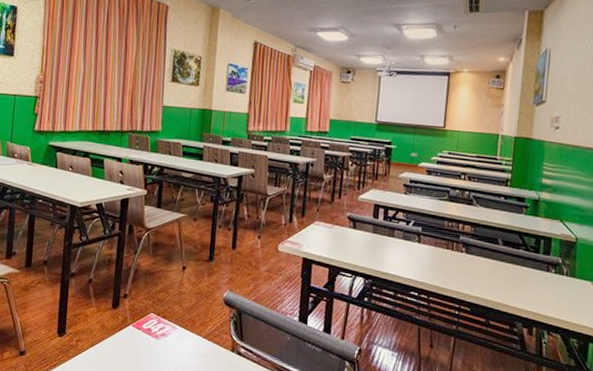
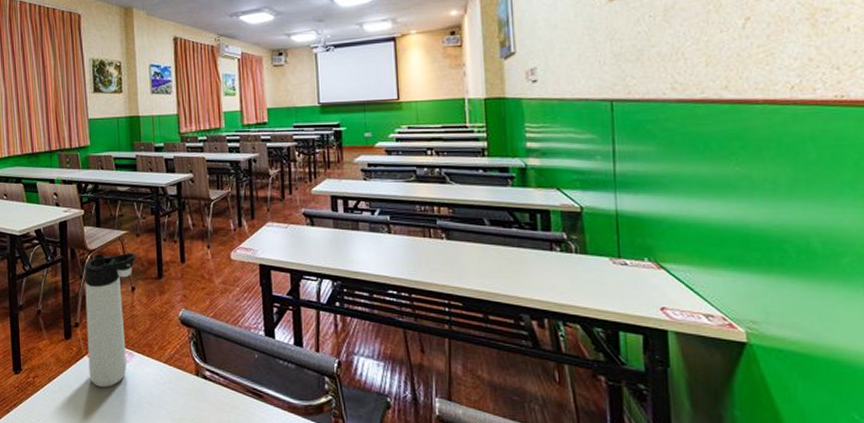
thermos bottle: none [131,233,191,356] -> present [84,252,137,387]

